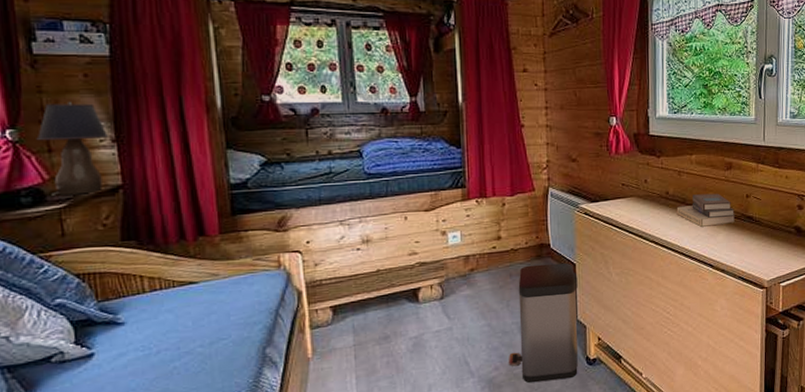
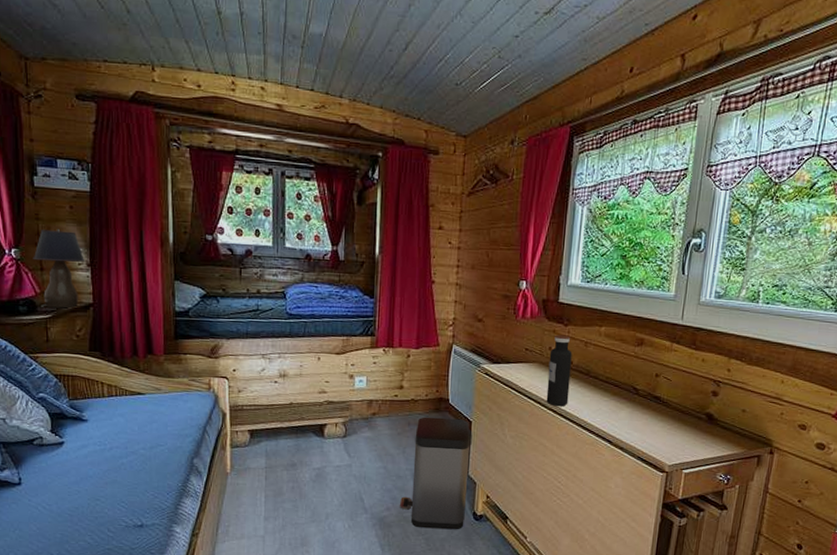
water bottle: none [646,166,669,237] -> present [546,335,572,406]
books: present [676,193,736,227] -> none [579,367,642,402]

